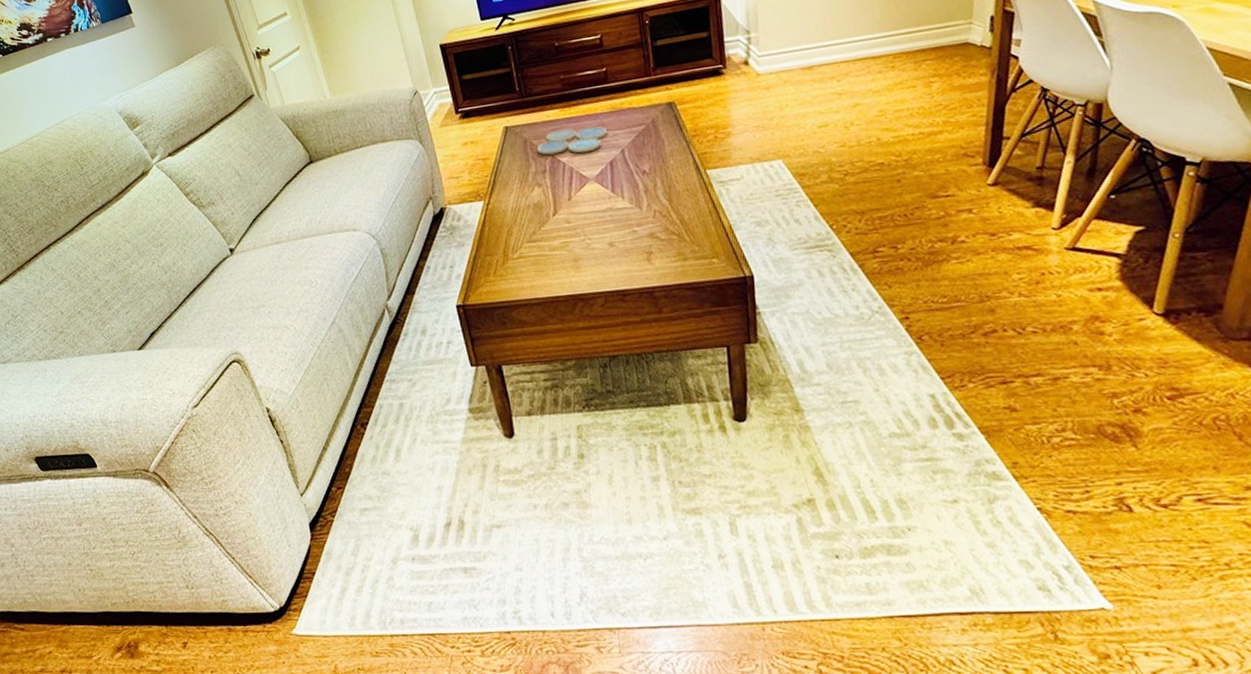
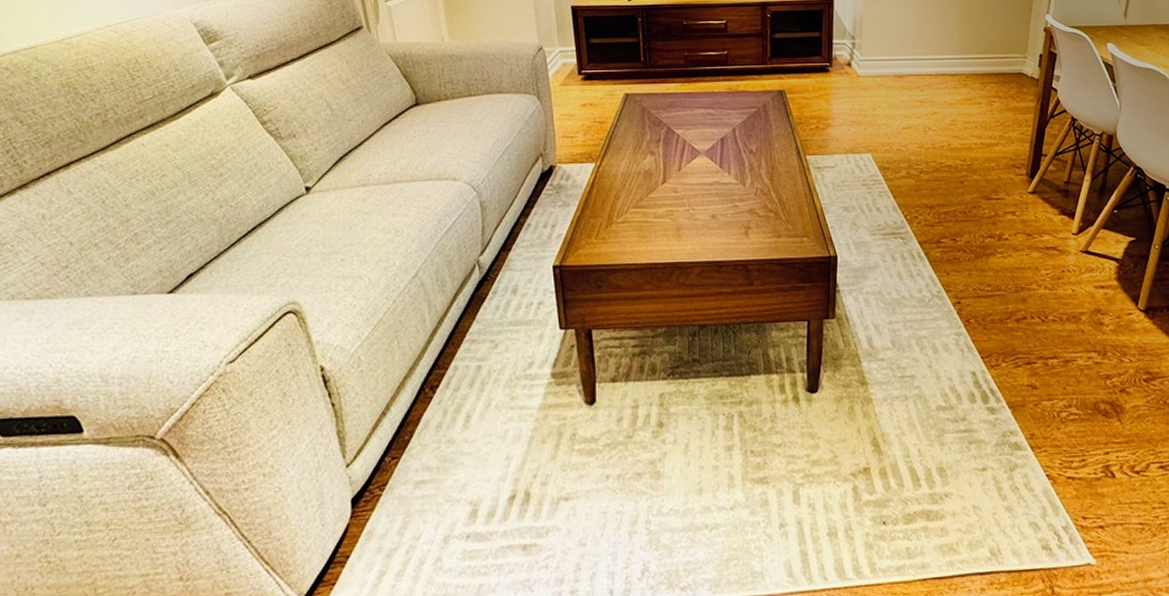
drink coaster: present [537,126,607,155] -> none [655,102,721,127]

